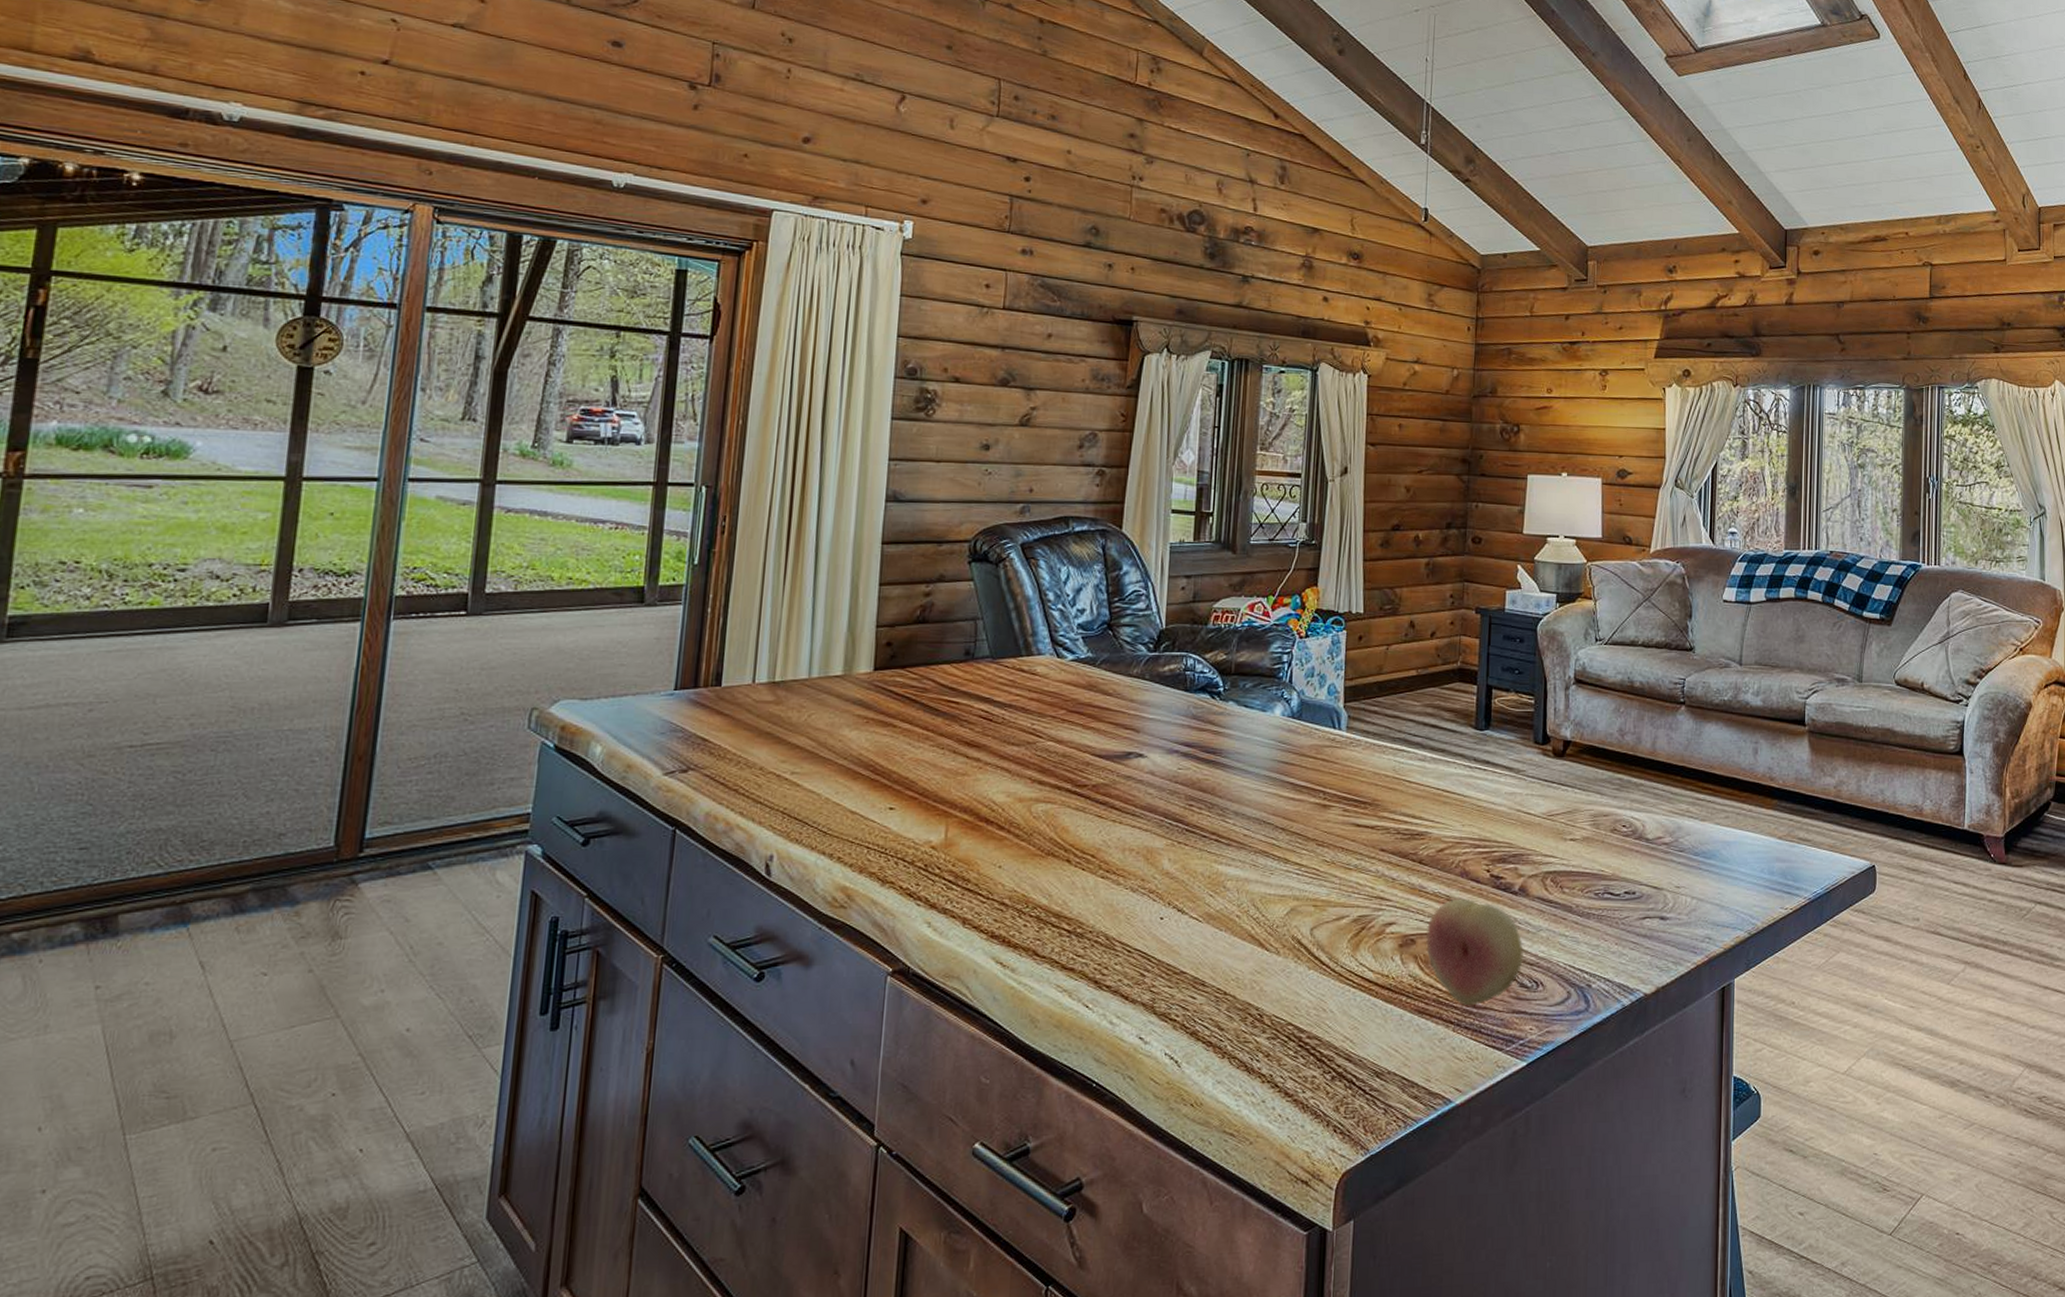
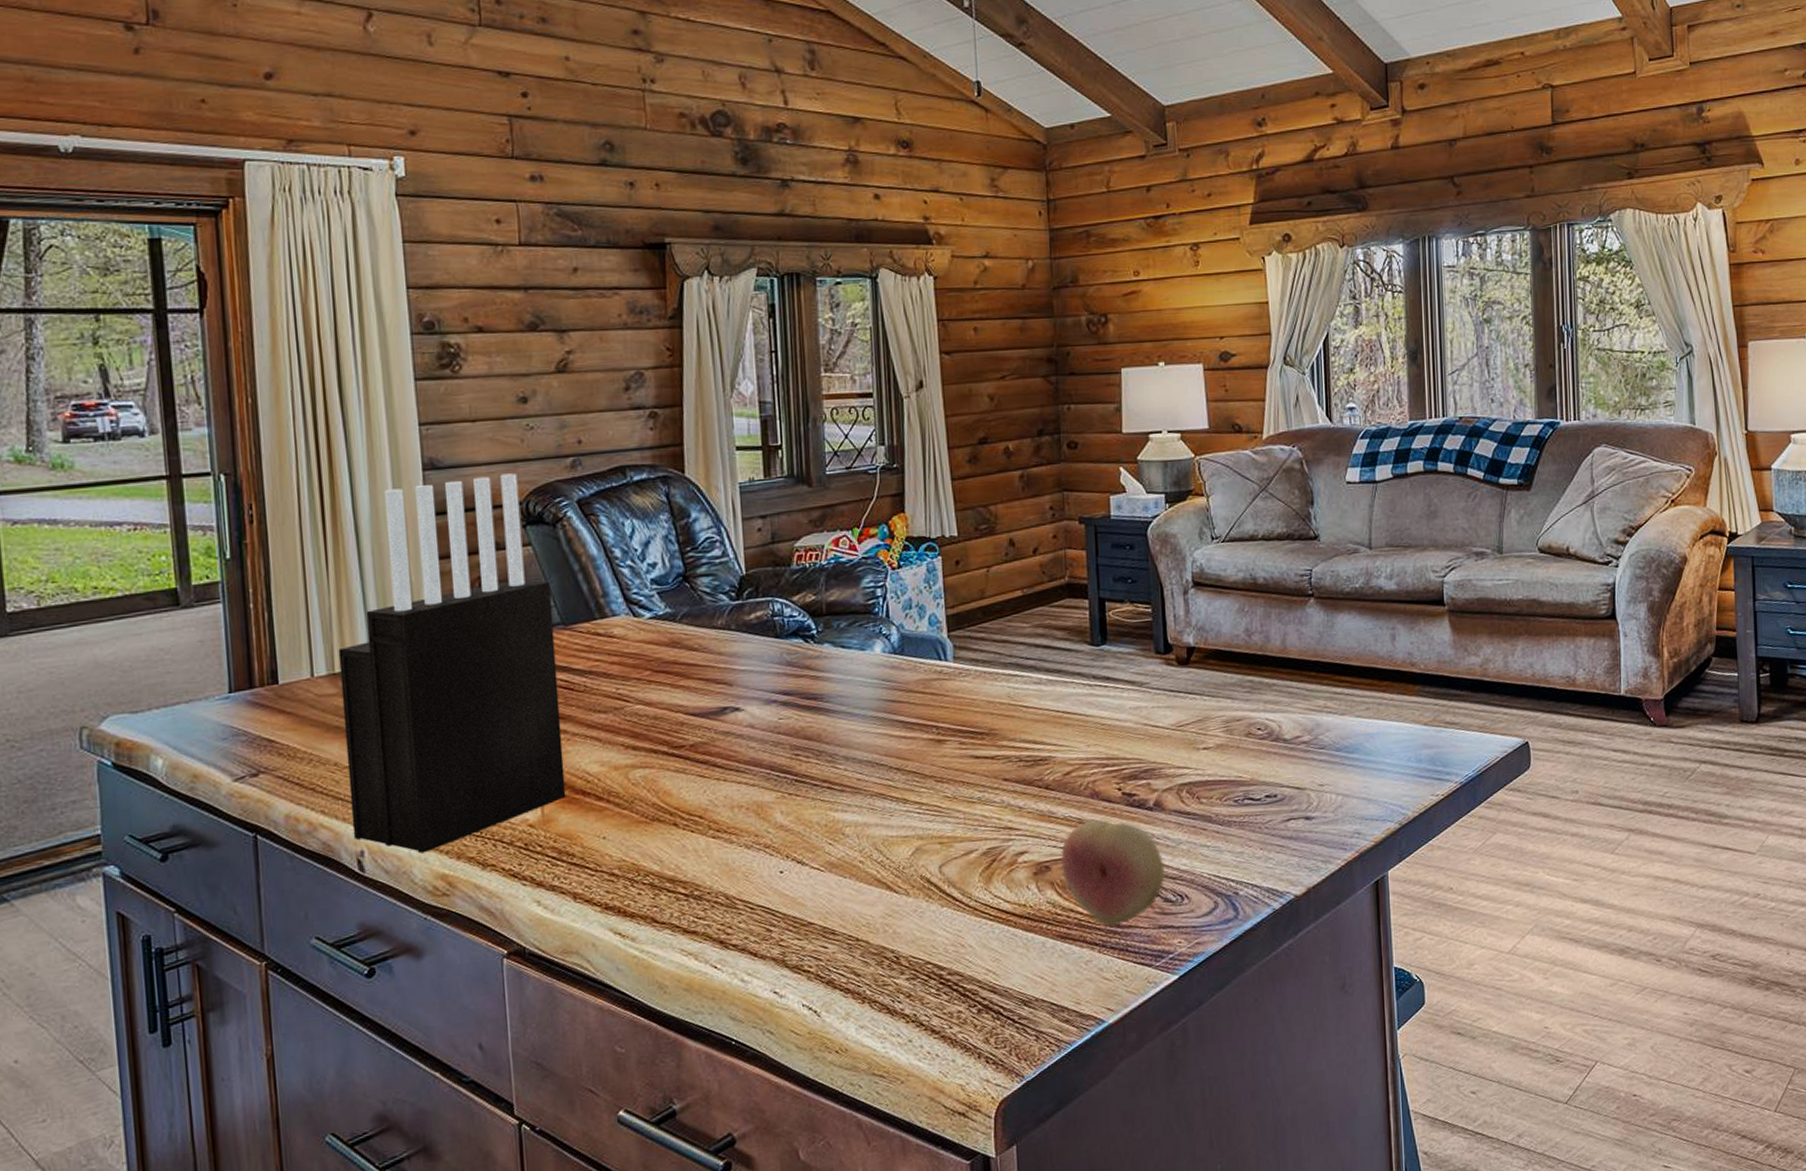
knife block: none [765,512,986,864] -> present [338,473,566,854]

